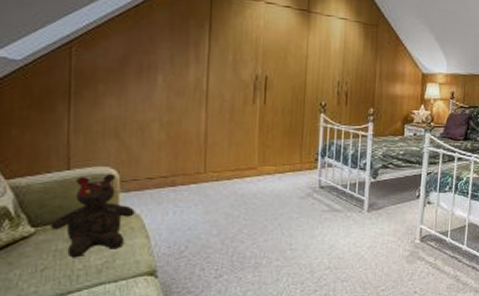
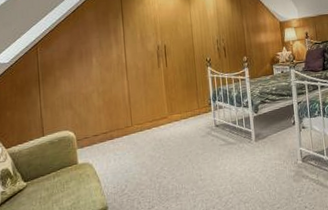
teddy bear: present [50,174,135,258] -> none [35,136,89,203]

